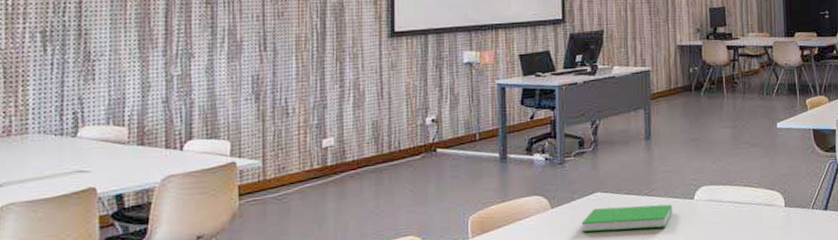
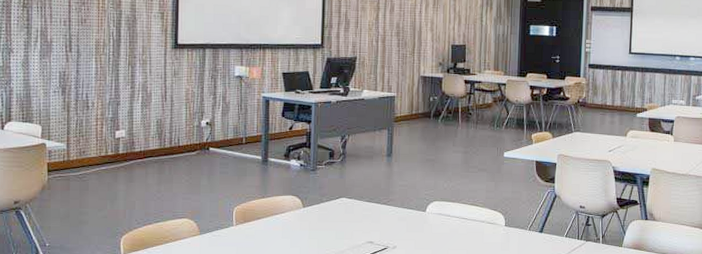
book: present [581,204,672,233] -> none [328,211,407,233]

